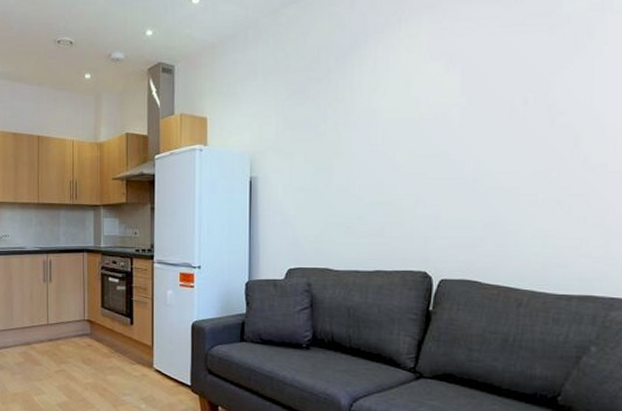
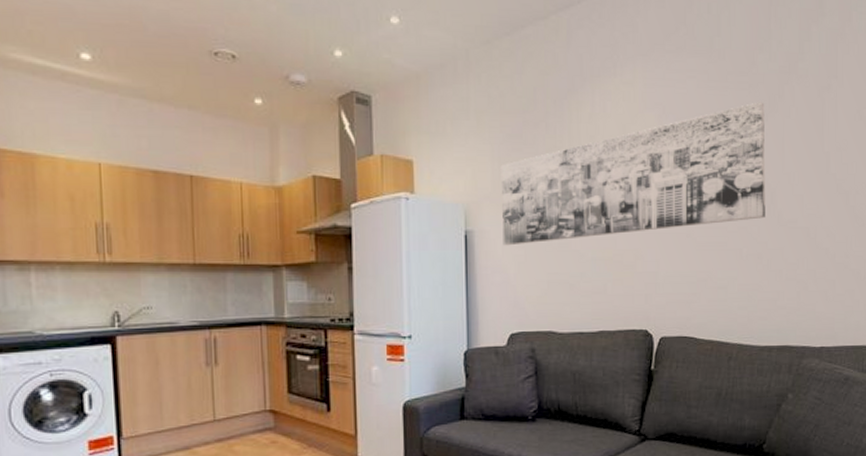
wall art: none [284,41,570,190] -> present [500,101,766,246]

